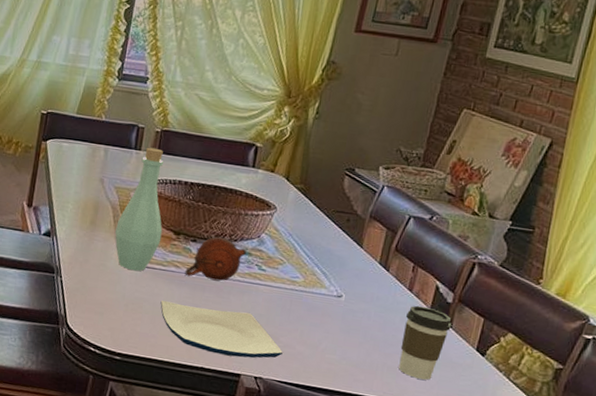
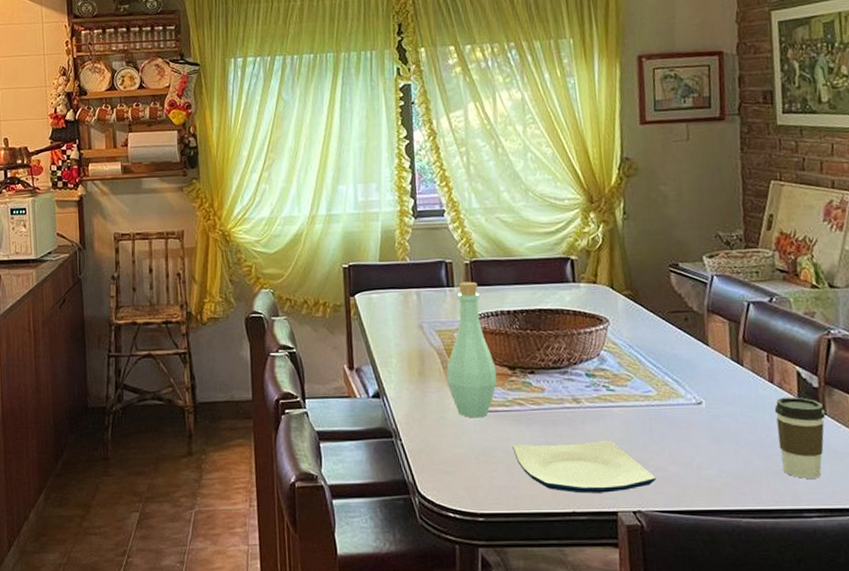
teapot: present [185,237,247,282] -> none [530,364,591,412]

